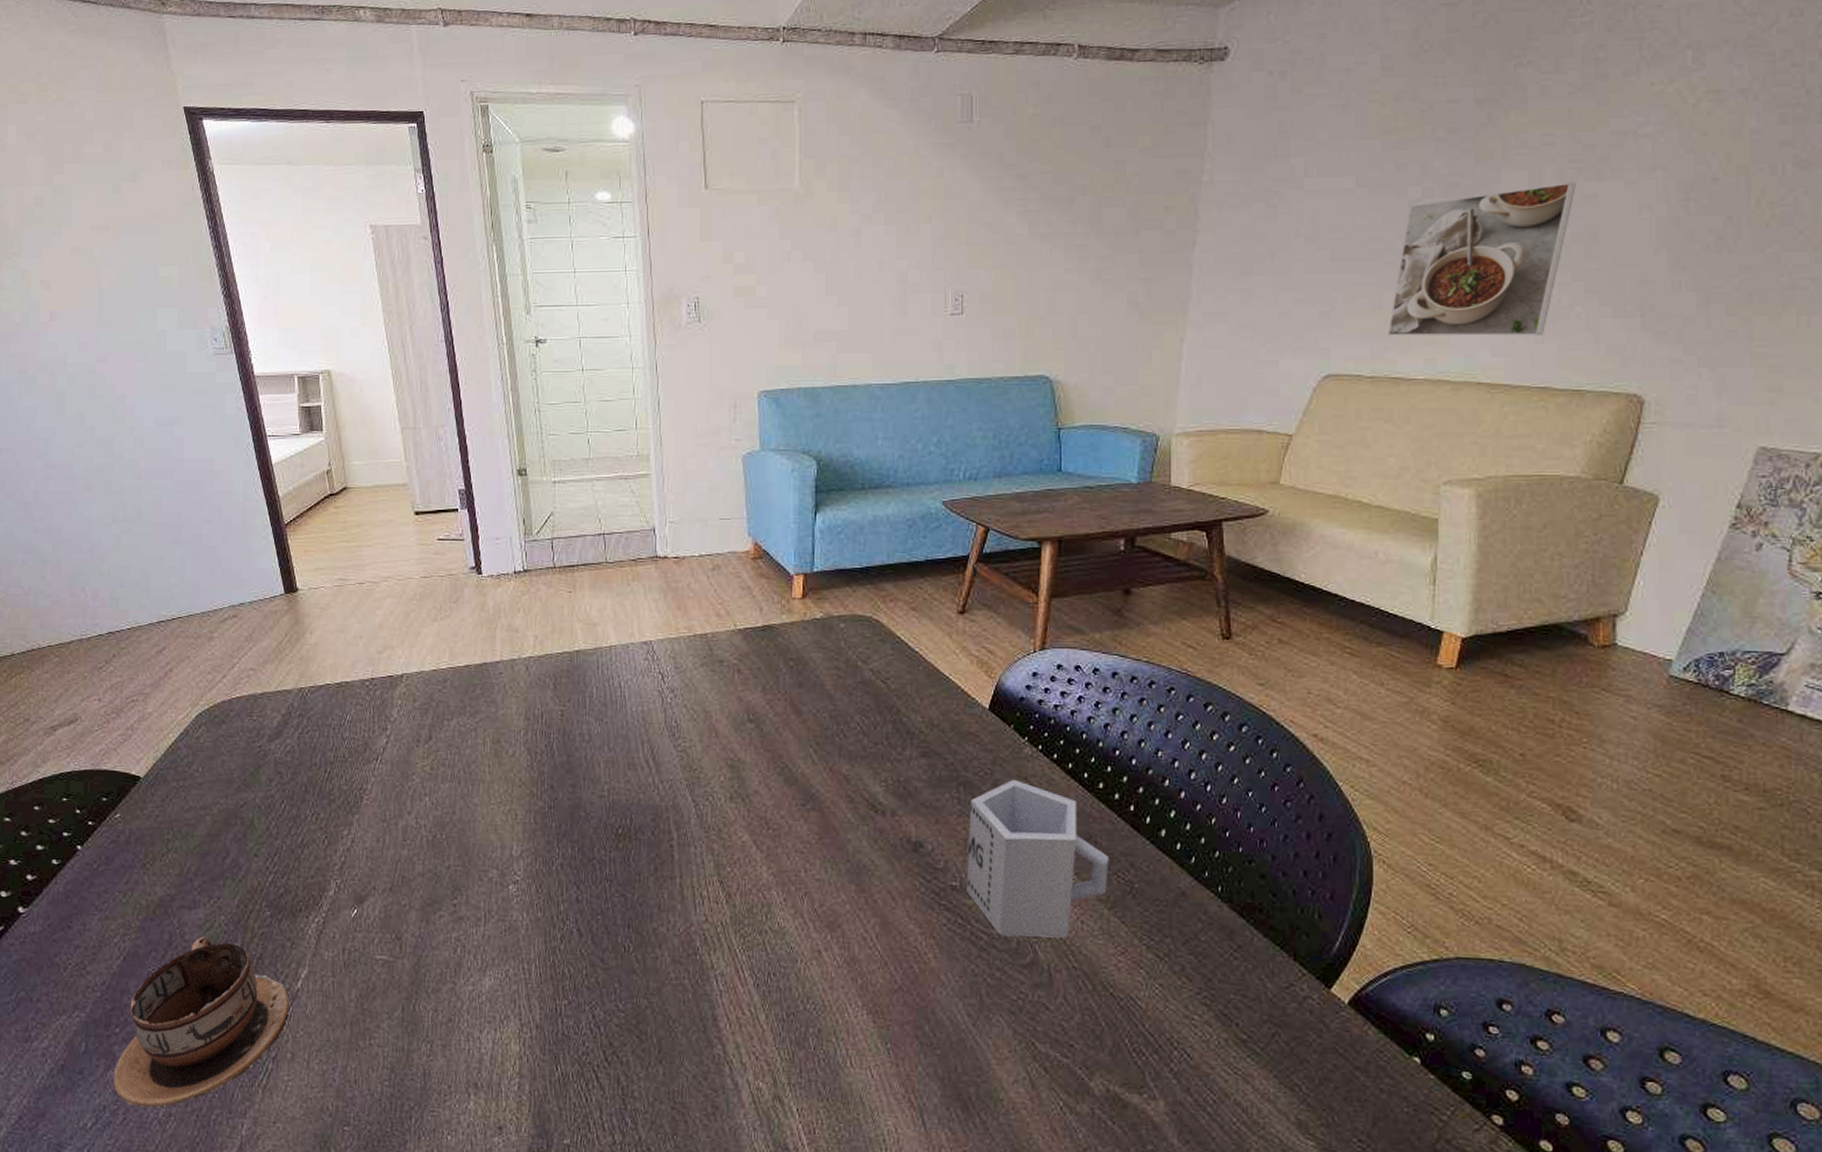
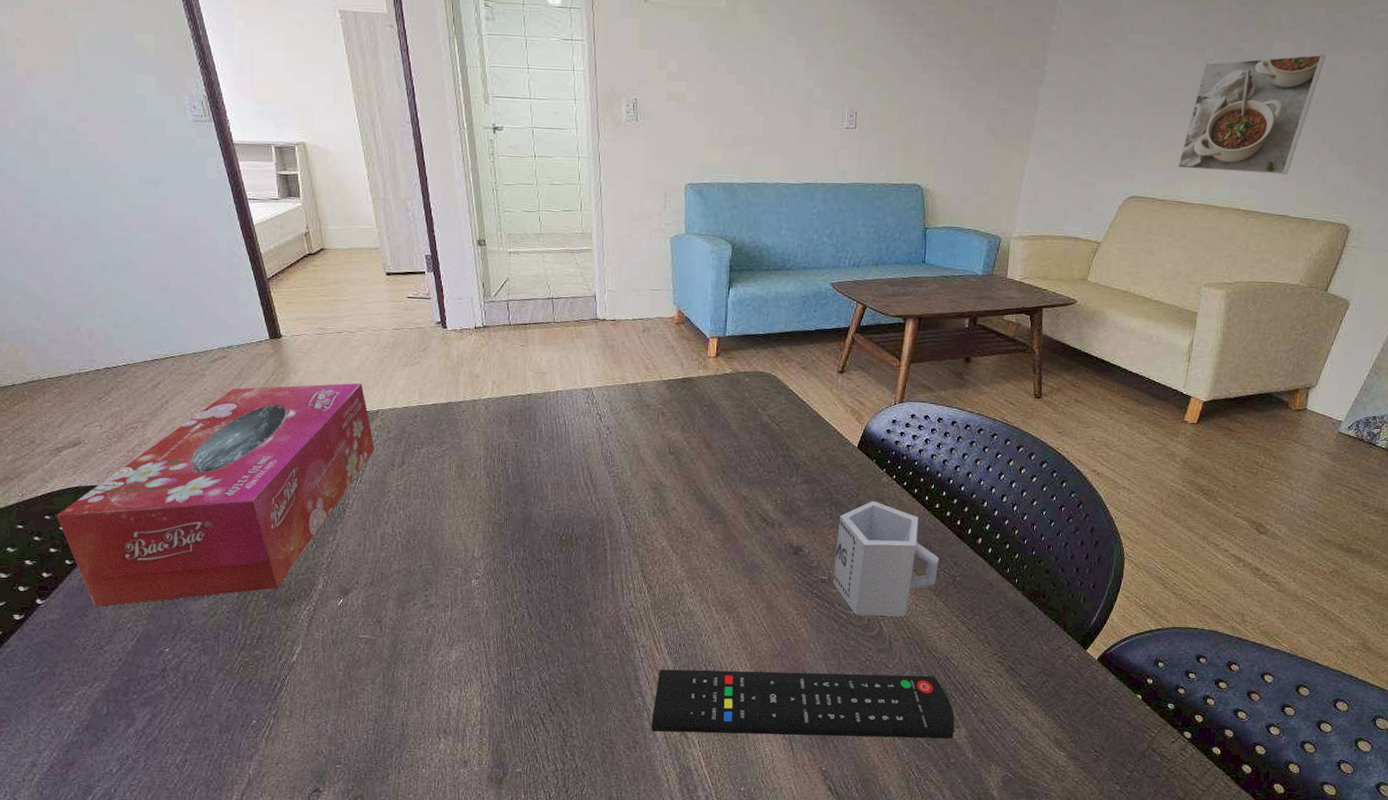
tissue box: none [46,642,398,917] -> present [56,382,375,607]
cup: present [113,936,289,1108] -> none [133,622,286,756]
remote control: none [735,1006,1149,1116] -> present [651,669,955,739]

